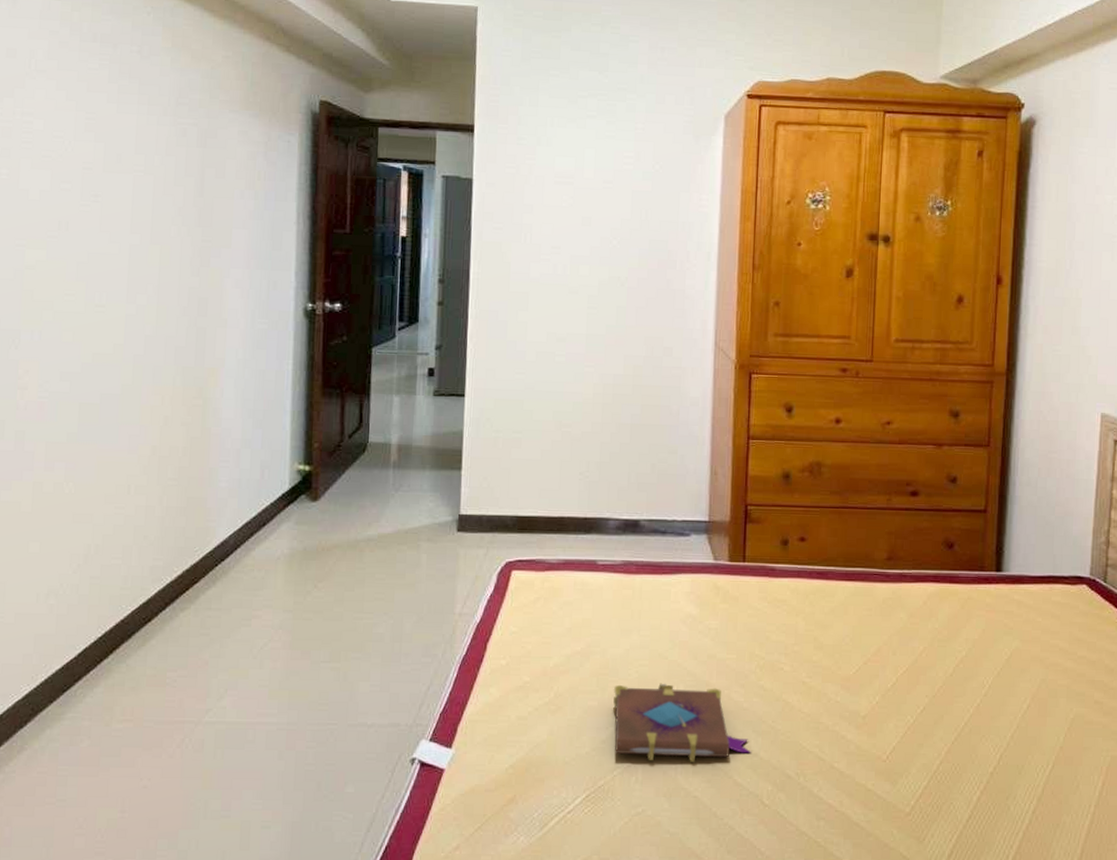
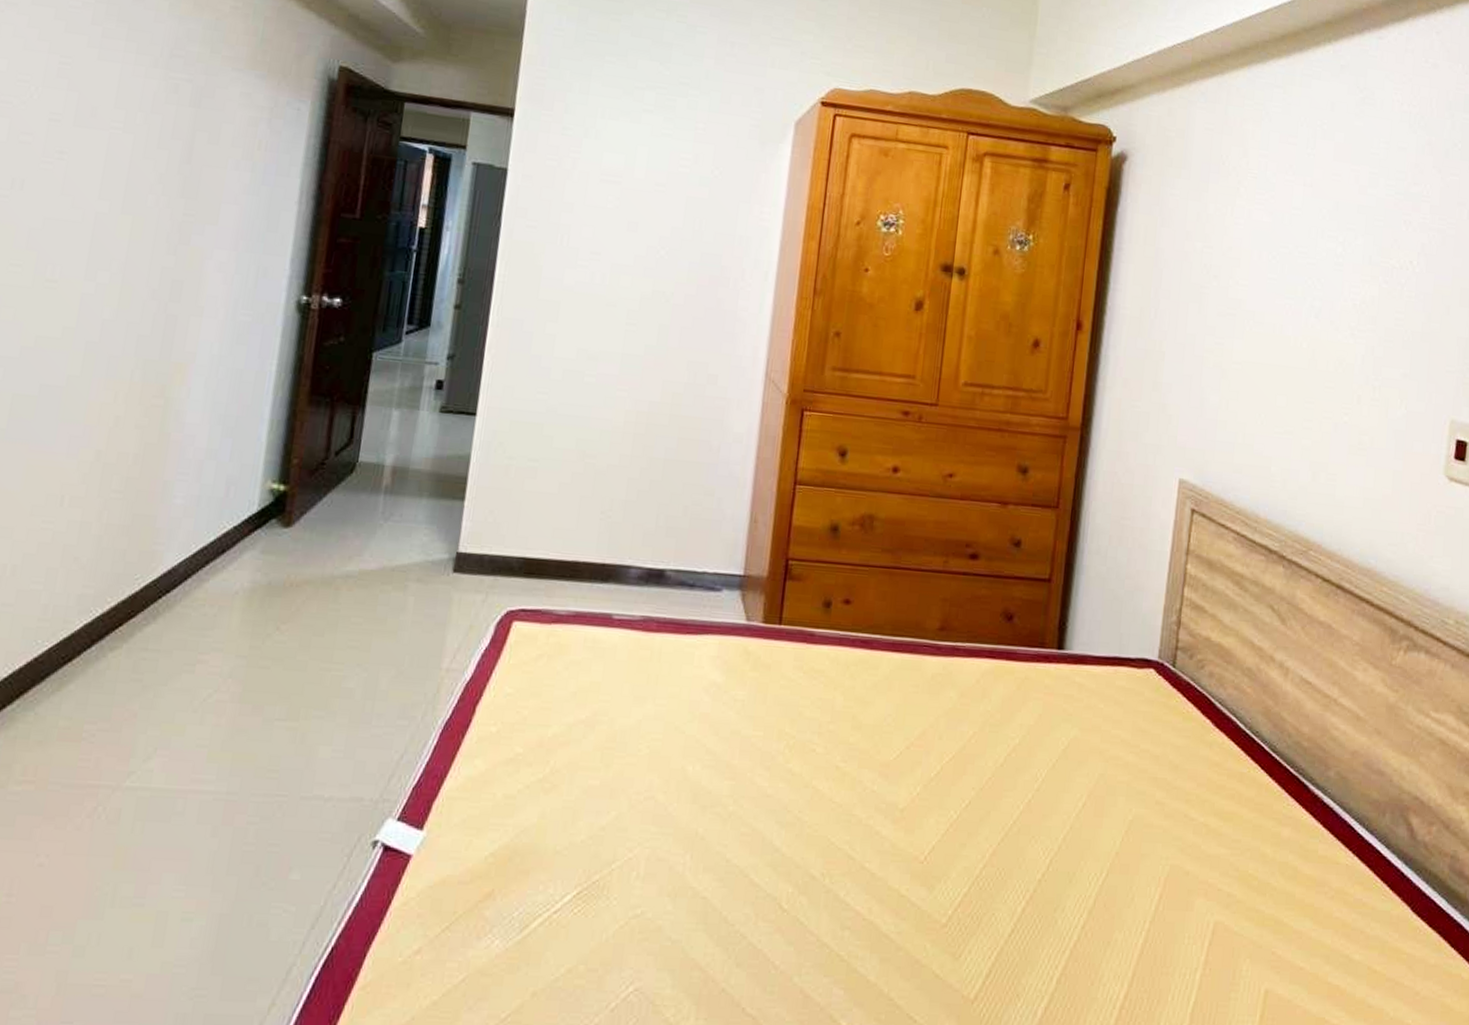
book: present [613,683,751,762] -> none [614,761,772,857]

